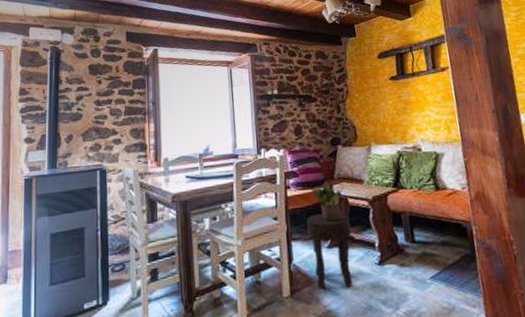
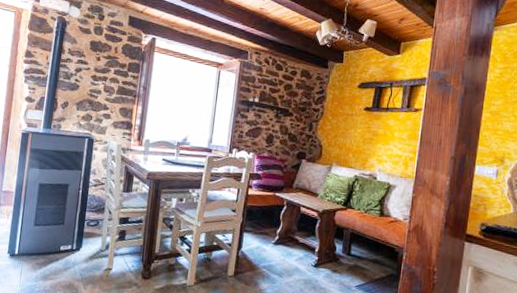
side table: present [307,213,353,288] -> none [258,214,298,279]
potted plant: present [310,181,343,221] -> none [269,188,299,223]

